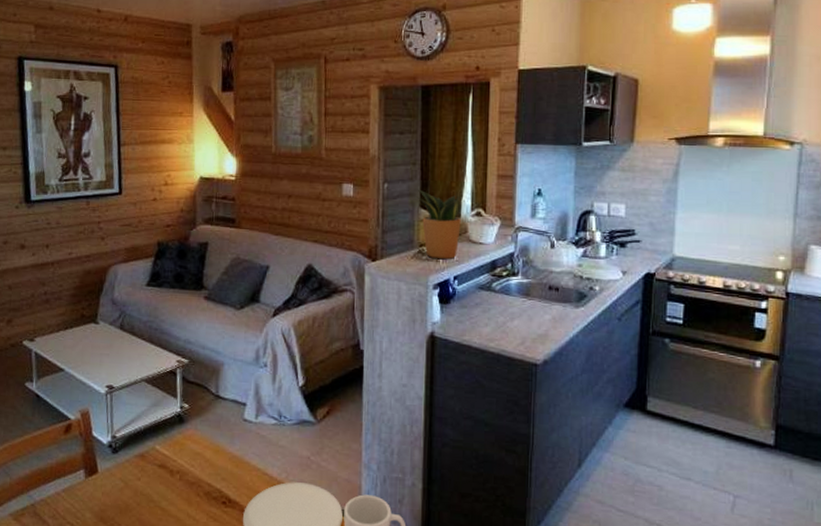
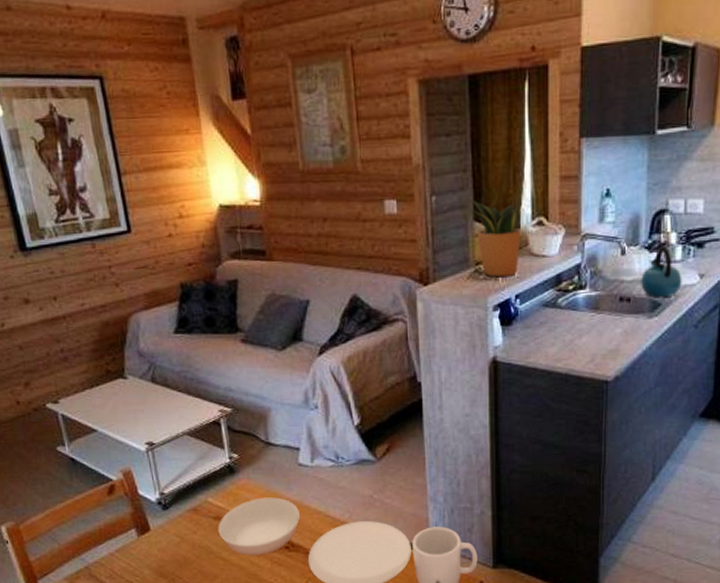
bowl: none [161,449,239,509] -> present [218,497,300,557]
kettle: none [568,243,606,290] -> present [641,246,682,298]

